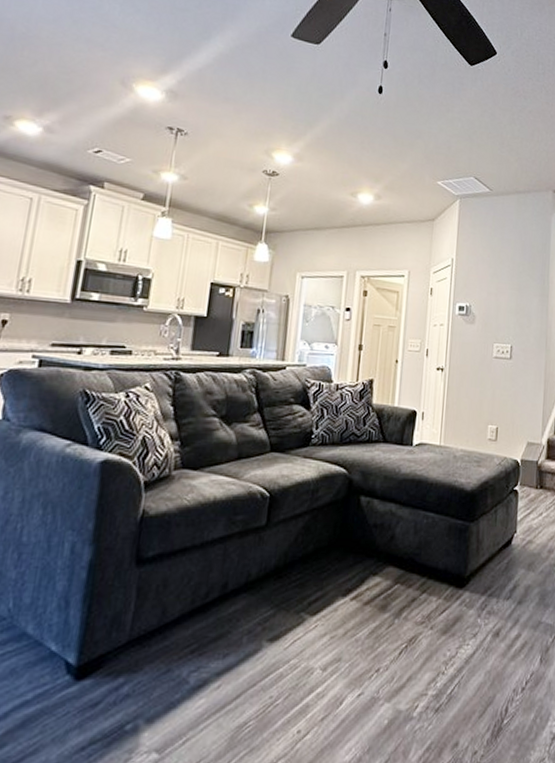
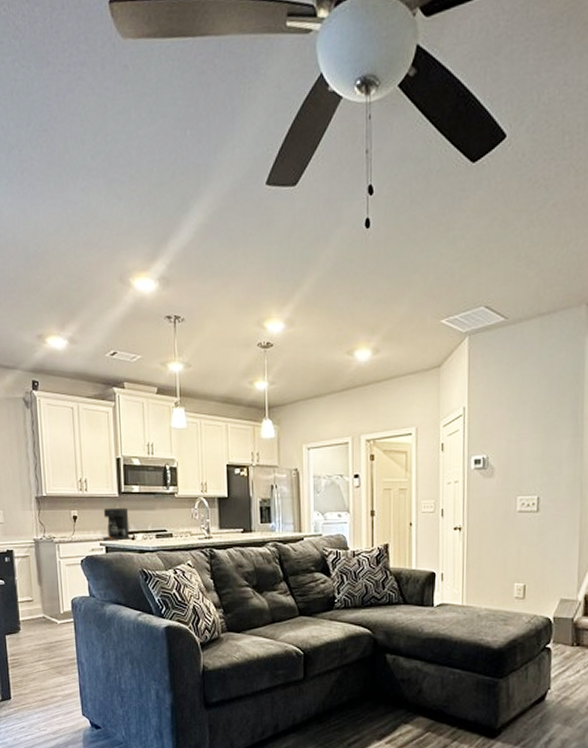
coffee maker: none [36,314,81,355] -> present [102,507,130,541]

